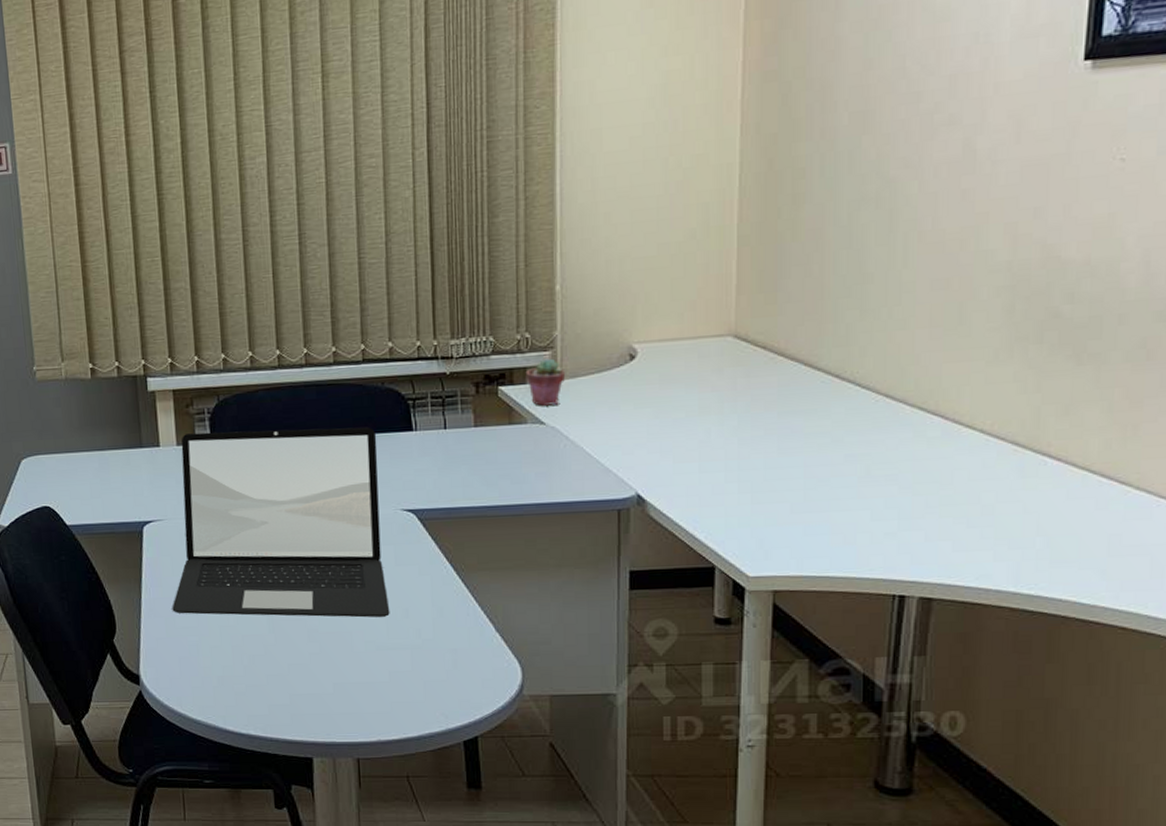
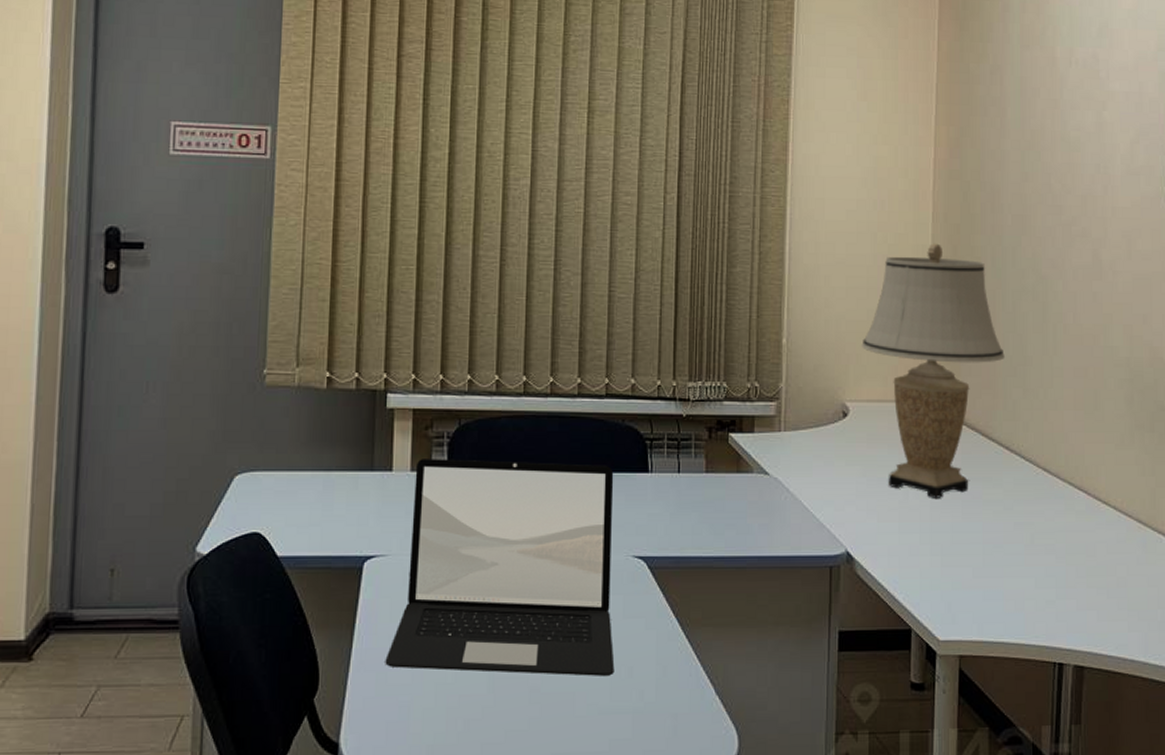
potted succulent: present [525,358,566,406] -> none [753,409,789,456]
table lamp: none [651,159,836,435] -> present [861,243,1005,498]

